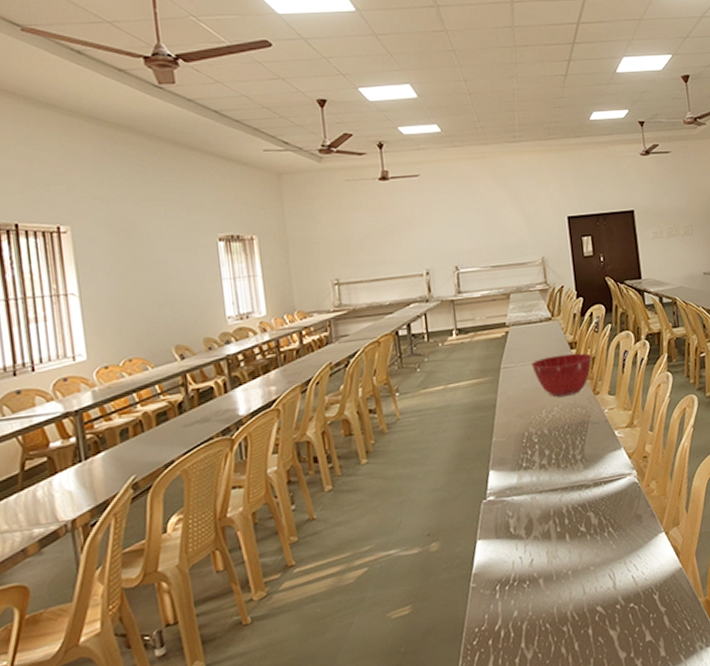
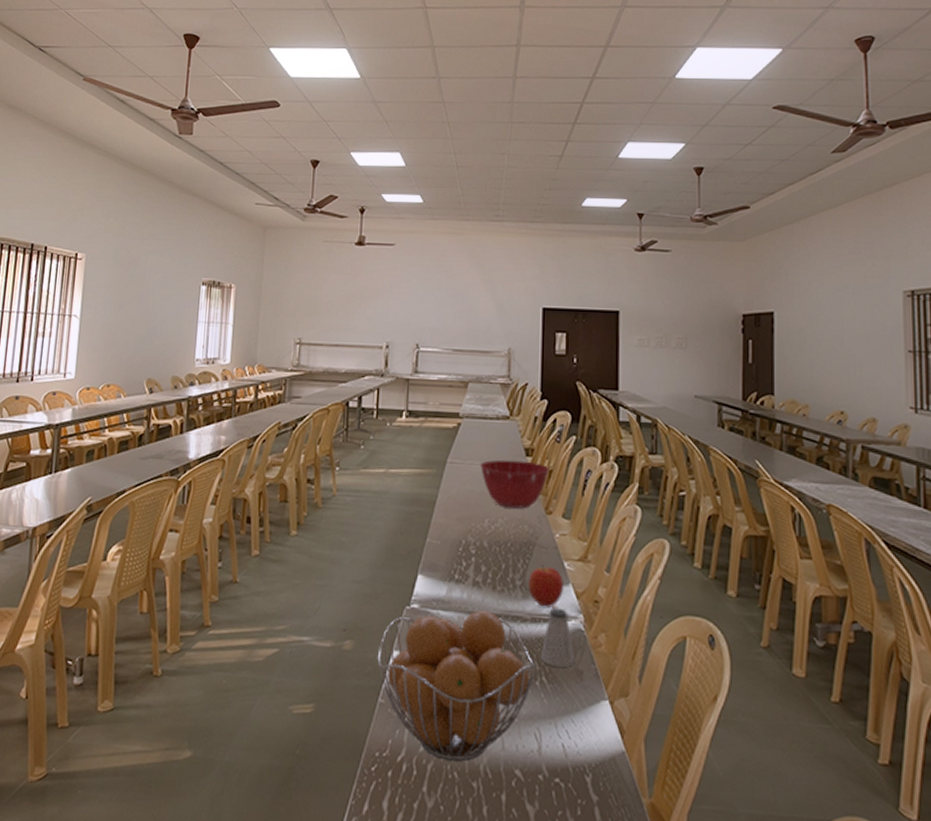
fruit basket: none [463,486,603,618] -> present [377,610,536,762]
apple: none [587,438,617,472] -> present [528,565,563,608]
saltshaker: none [605,469,634,518] -> present [540,608,575,668]

